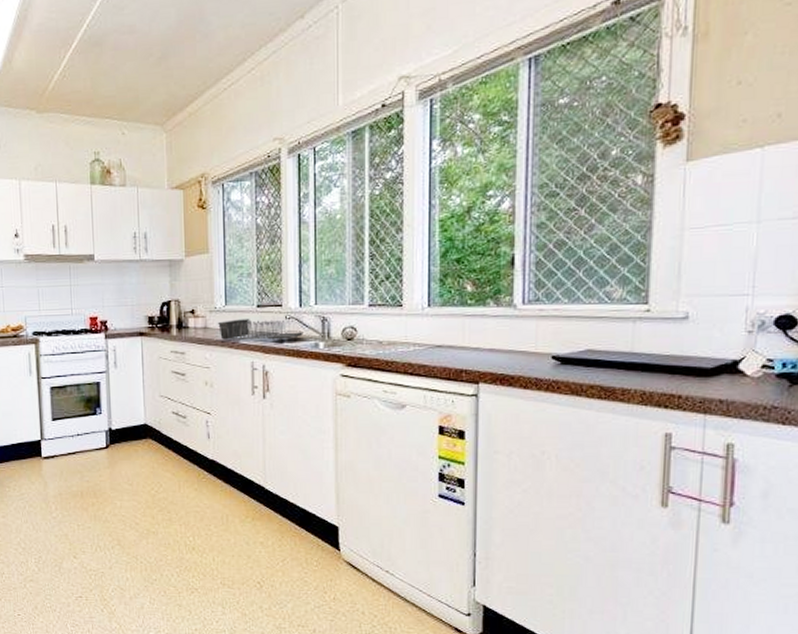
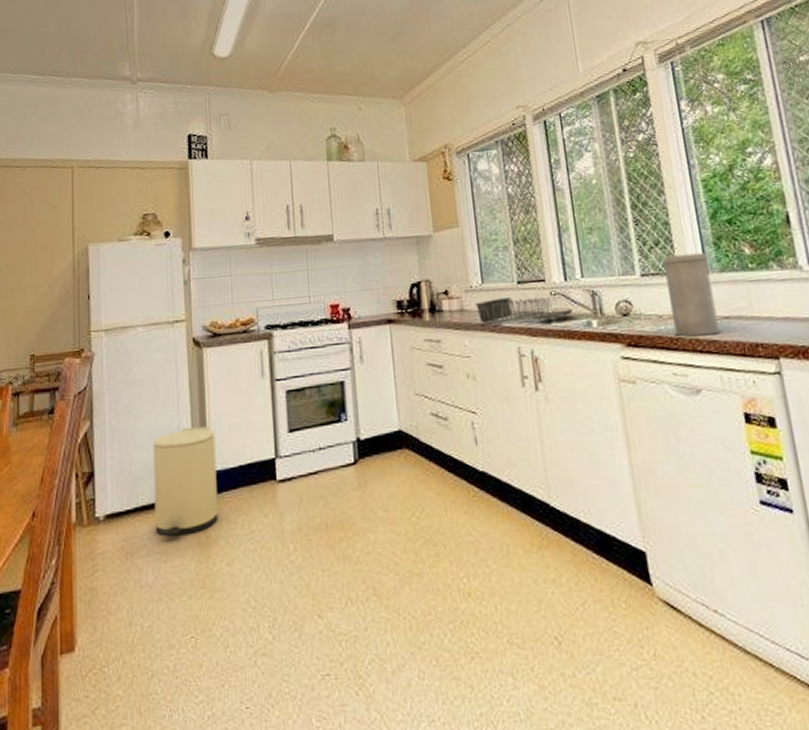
canister: none [390,287,432,362] -> present [662,252,721,337]

